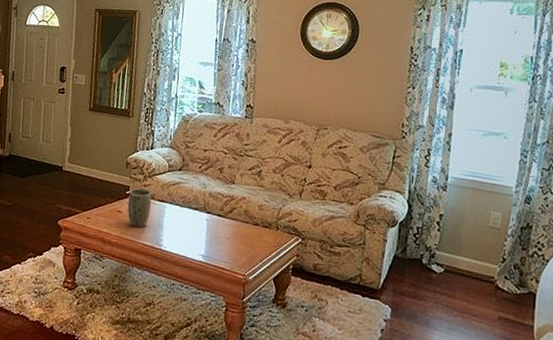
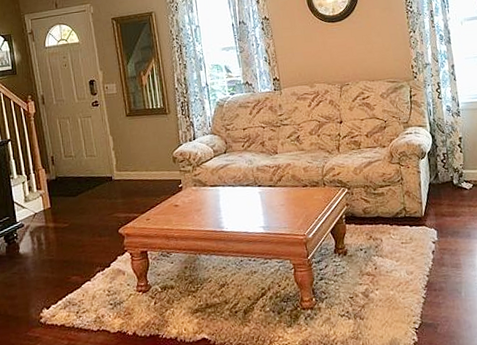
plant pot: present [127,188,152,227] -> none [181,178,206,216]

